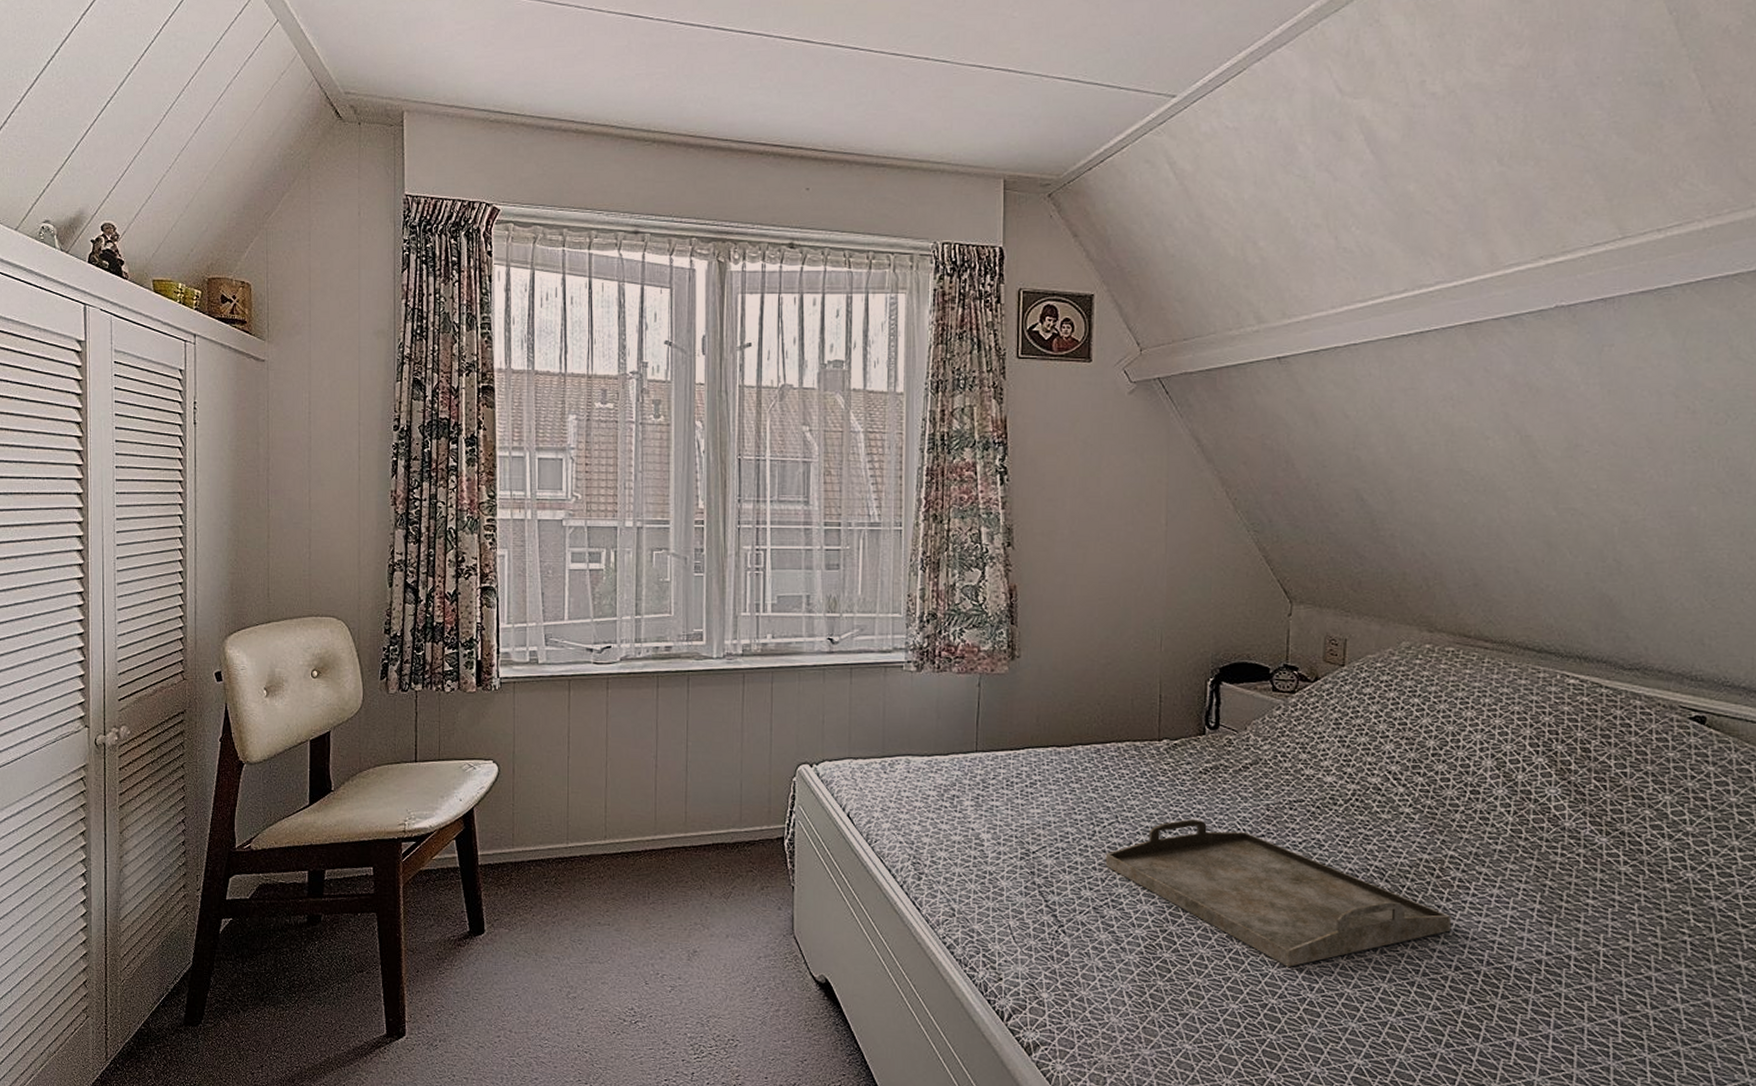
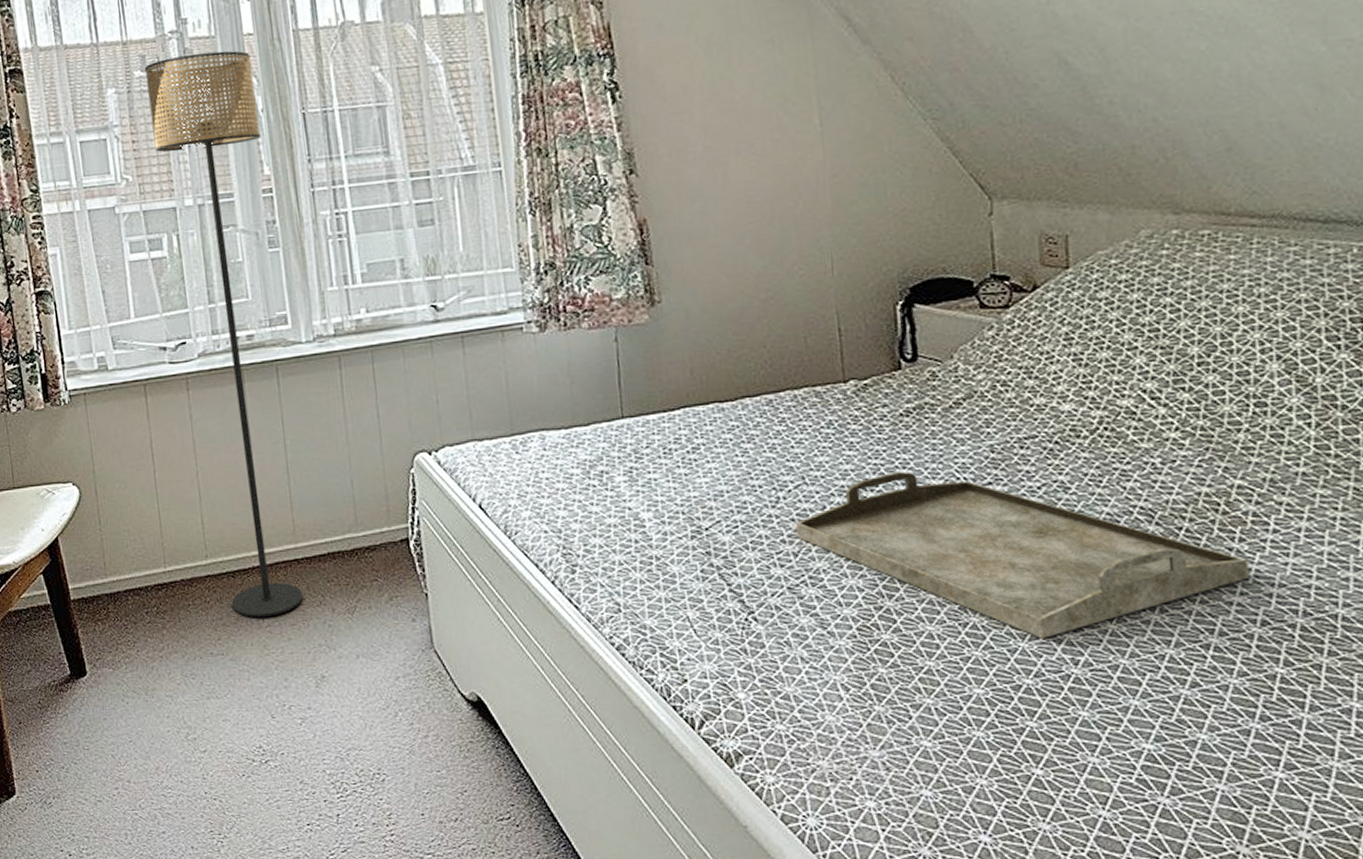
floor lamp: none [604,394,700,895] -> present [144,51,303,617]

